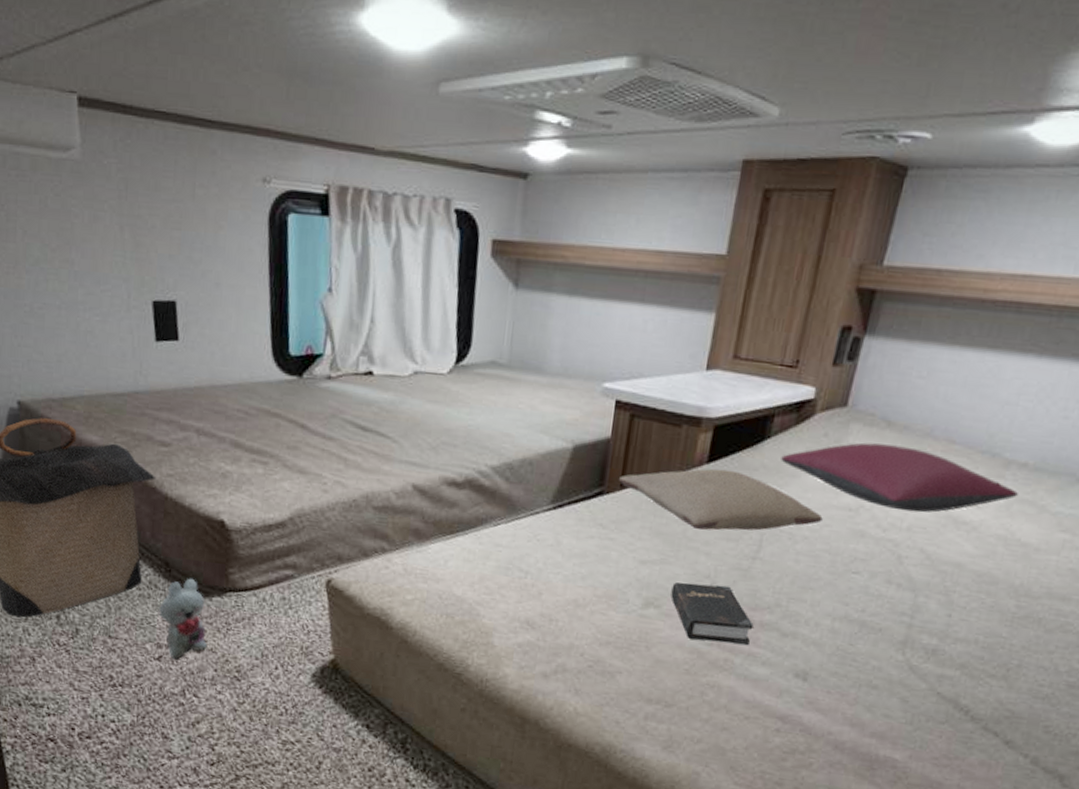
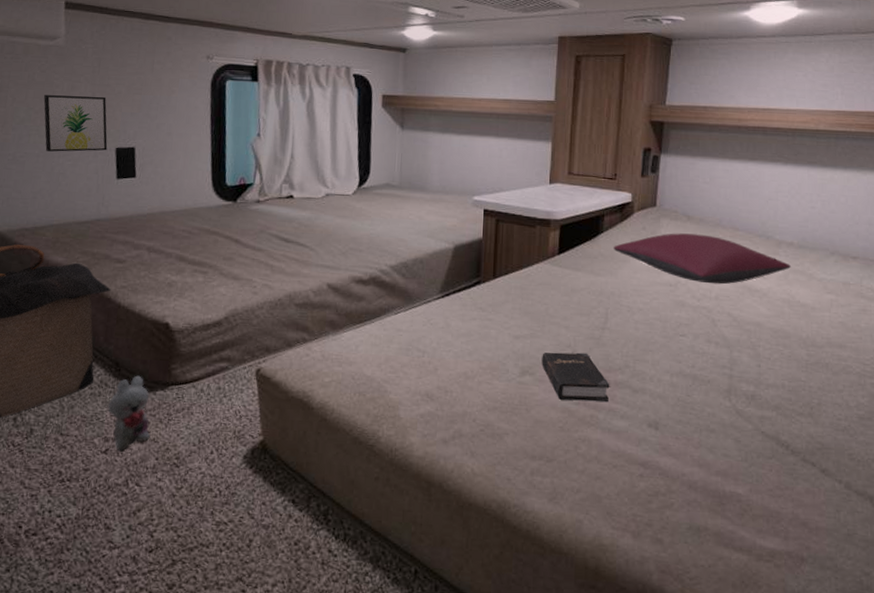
wall art: none [61,227,143,305] -> present [43,95,108,152]
pillow: present [618,468,823,531] -> none [491,258,651,308]

